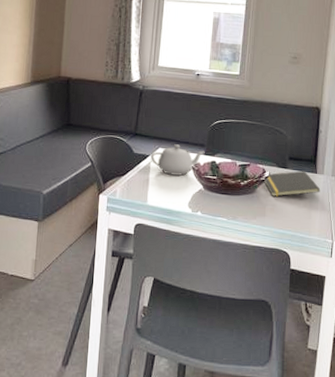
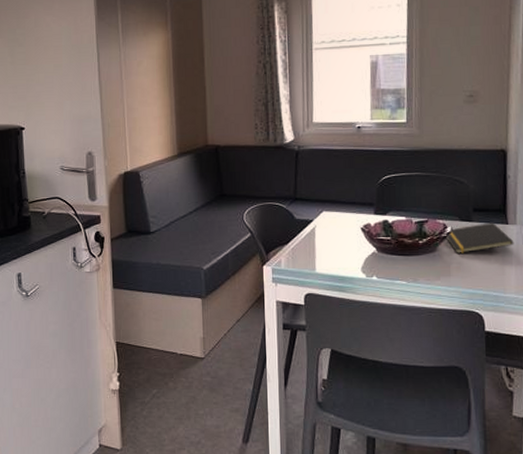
teapot: present [150,144,205,176] -> none [314,206,375,239]

